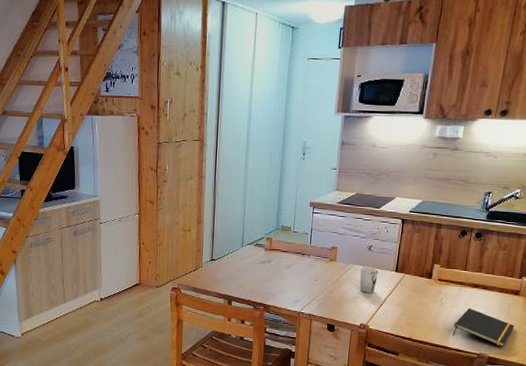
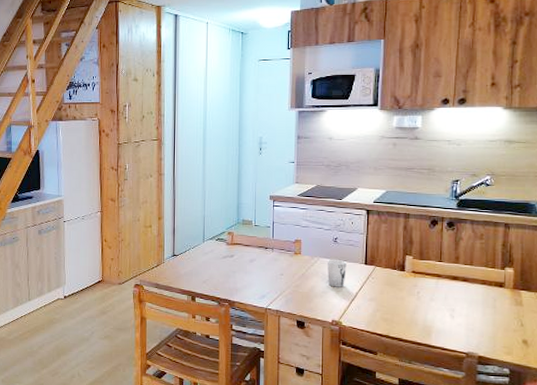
notepad: present [452,308,515,347] -> none [434,302,504,345]

